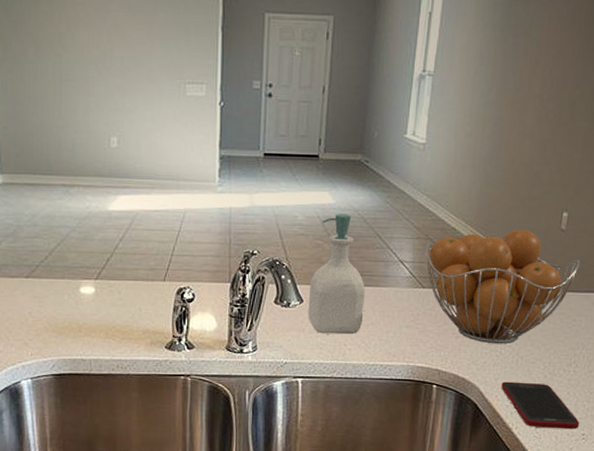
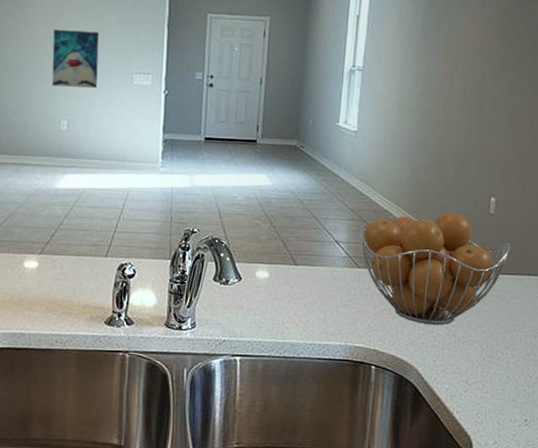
wall art: none [97,35,148,101] -> present [51,30,100,89]
soap bottle: present [308,214,365,335] -> none [246,195,302,313]
cell phone: present [501,381,580,430] -> none [440,363,522,415]

